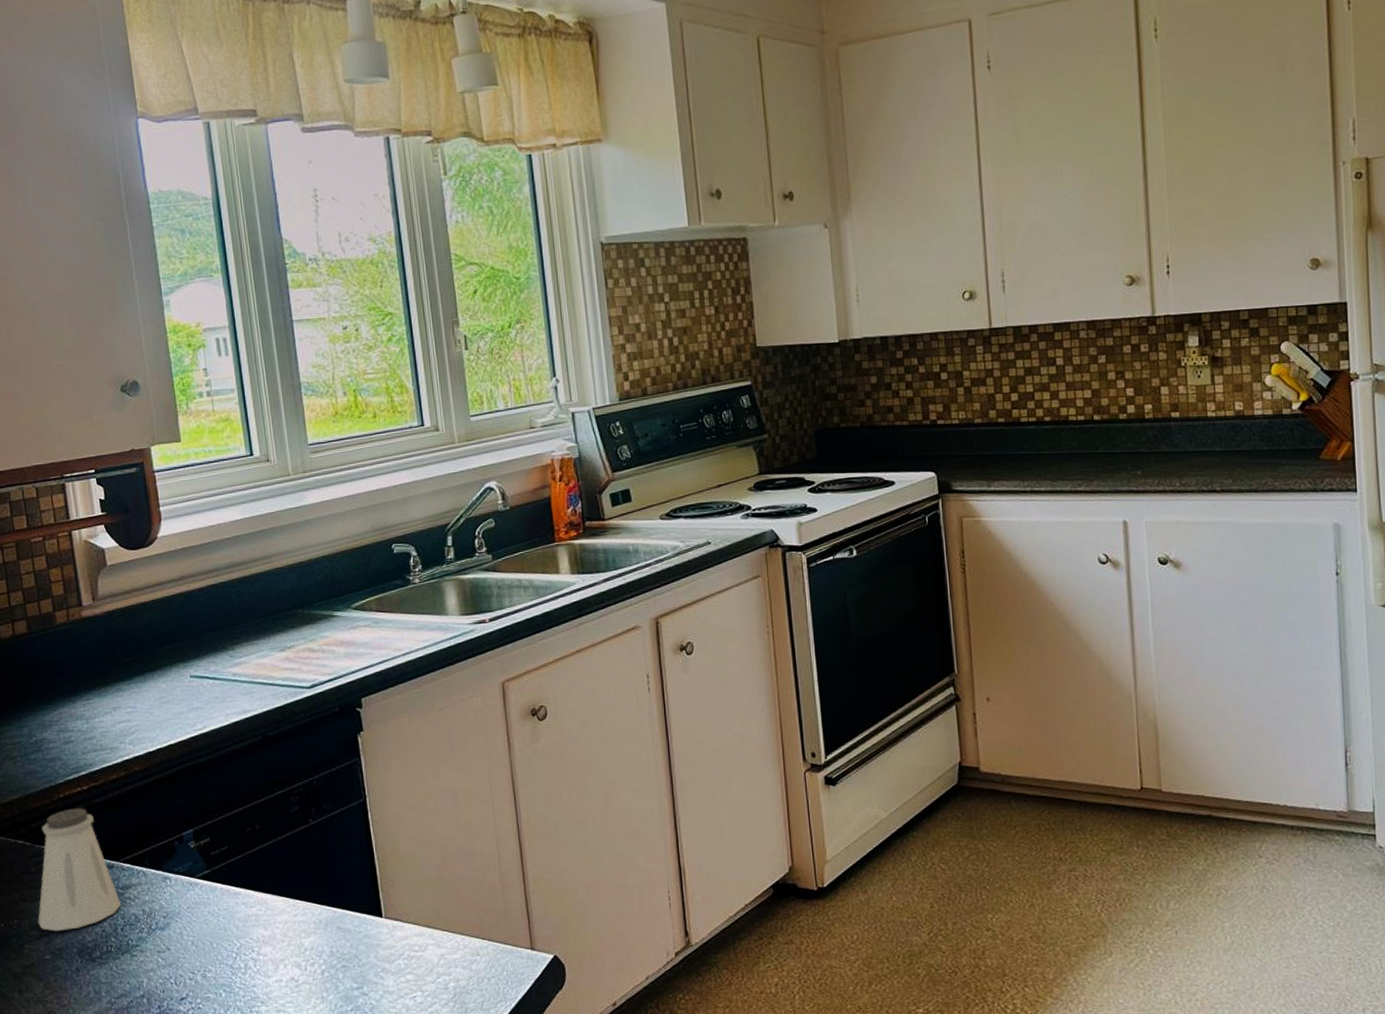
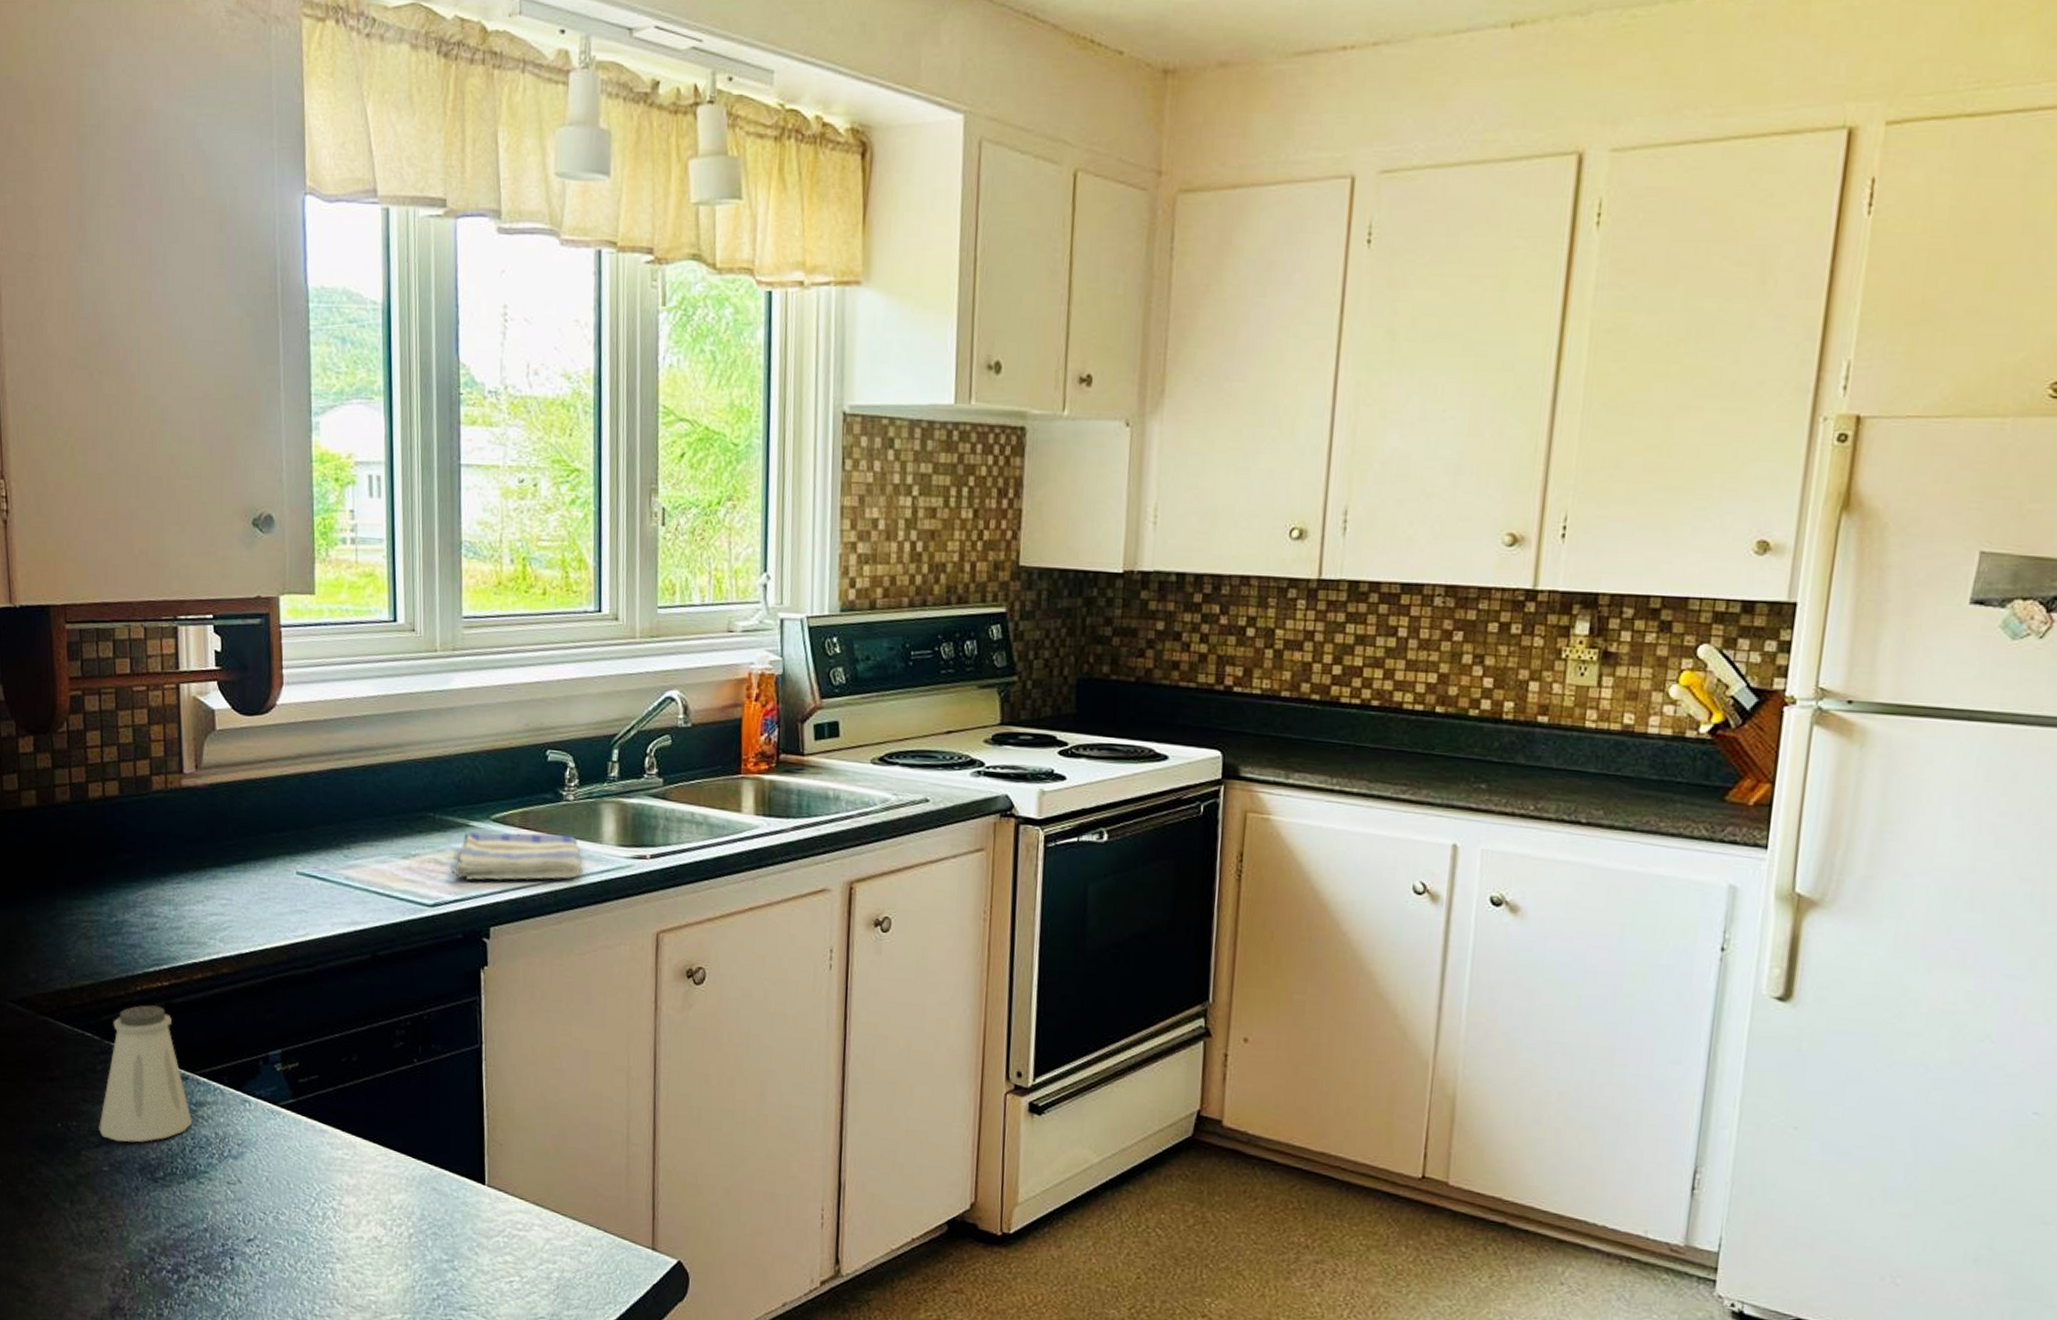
dish towel: none [323,612,433,661] -> present [452,832,582,880]

